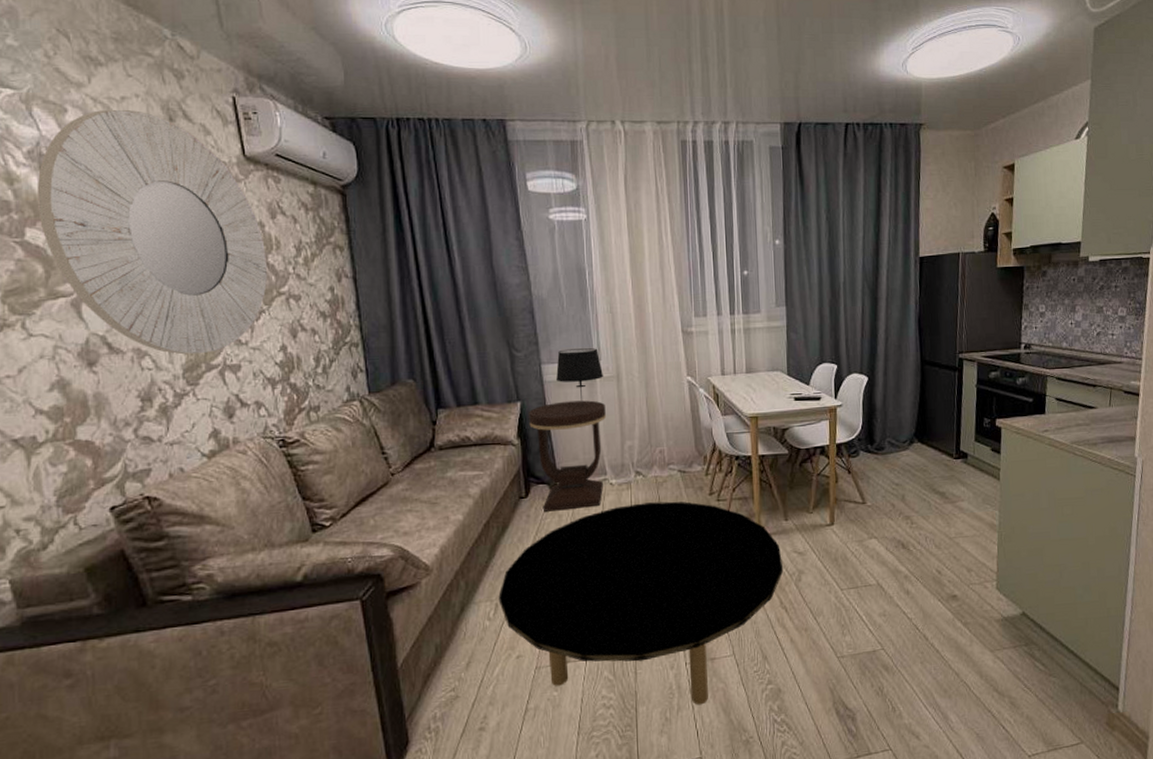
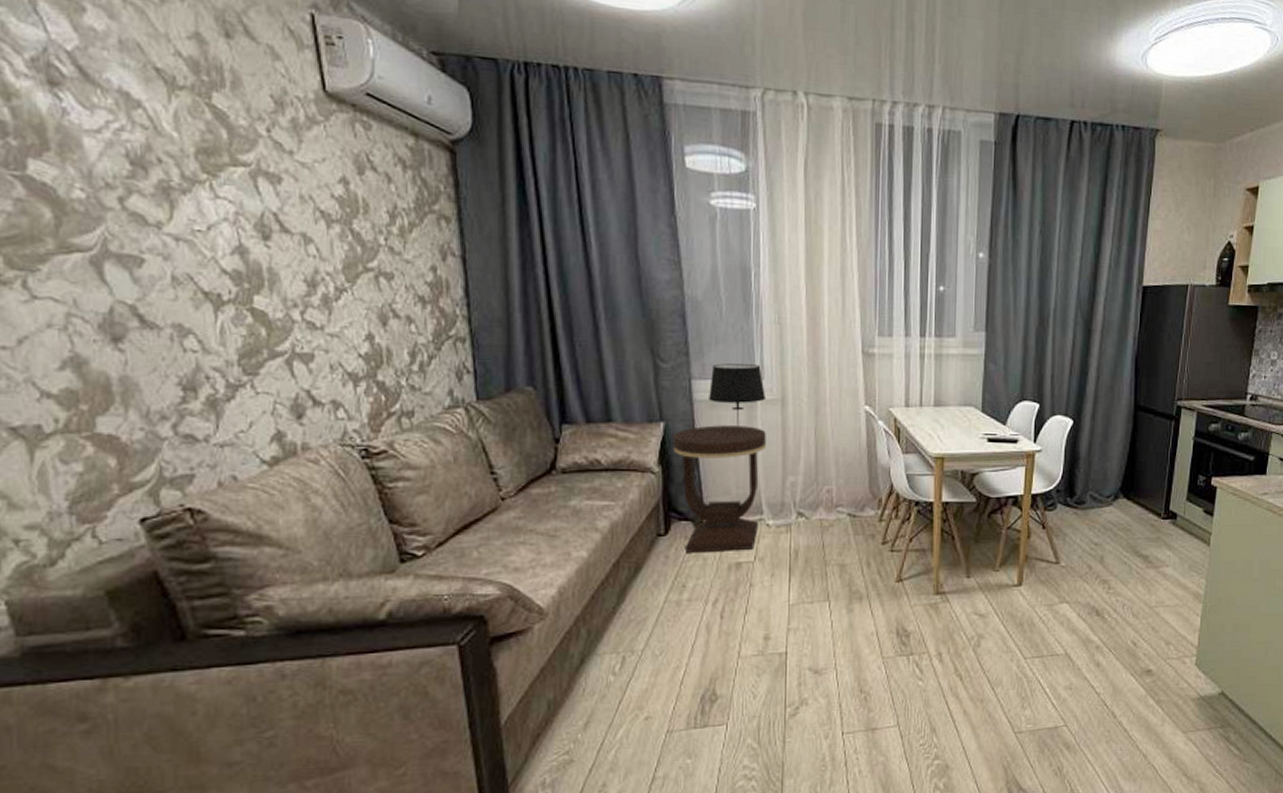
mirror: present [37,109,268,355] -> none [43,13,352,337]
coffee table: present [498,501,784,705] -> none [626,549,962,780]

